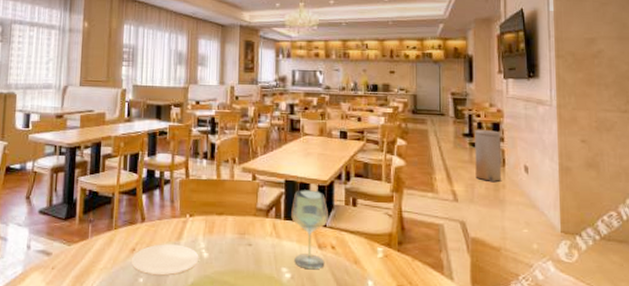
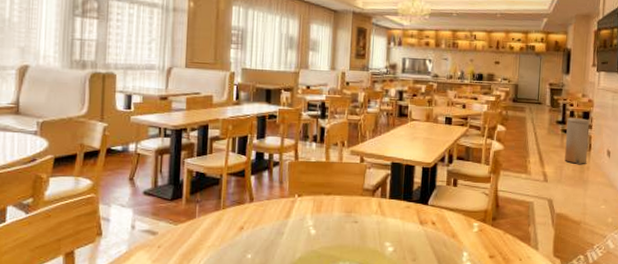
plate: present [131,244,199,276] -> none [239,222,307,252]
wine glass: present [291,190,329,270] -> none [396,171,431,244]

